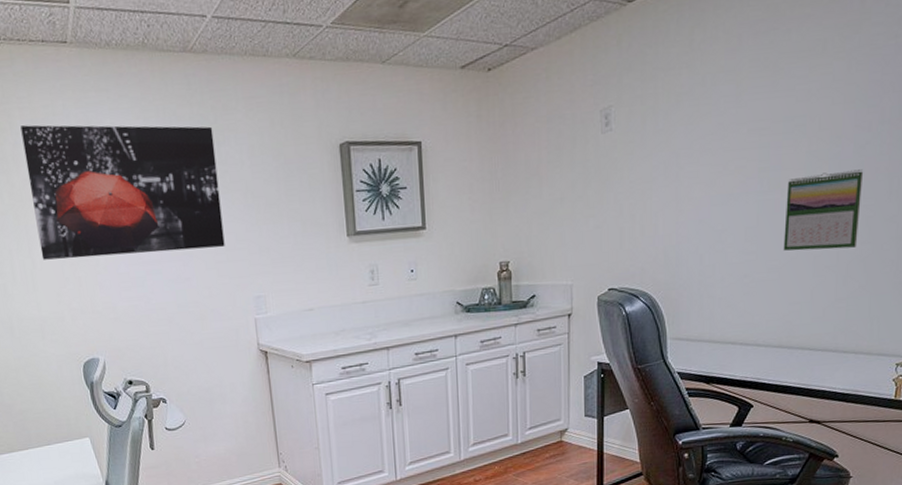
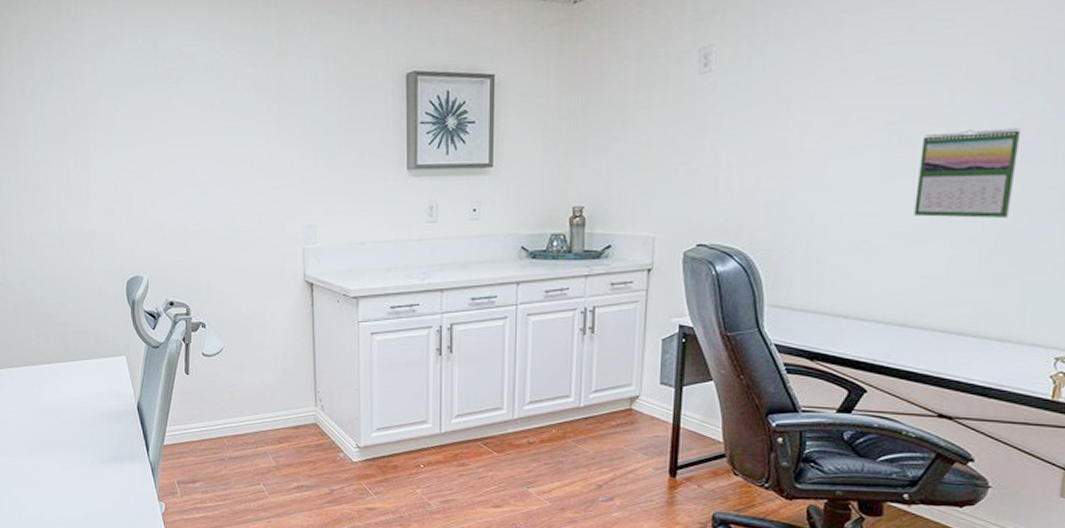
wall art: present [20,125,225,260] -> none [89,42,279,175]

